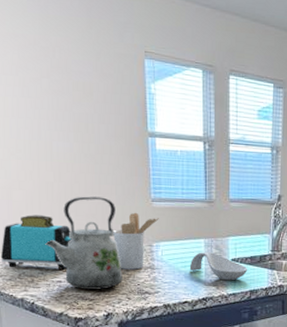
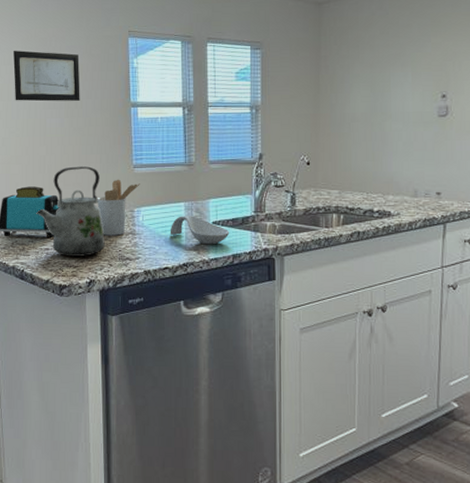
wall art: none [8,58,91,125] -> present [13,50,80,102]

